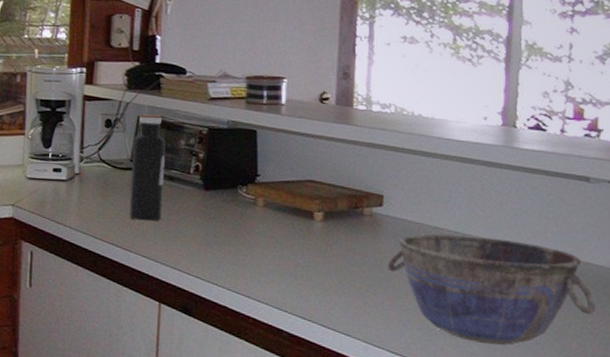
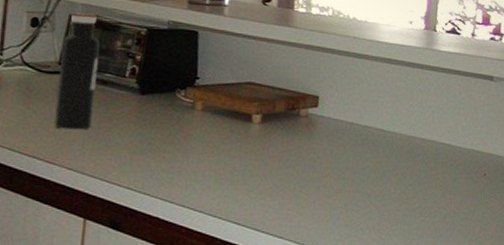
bowl: present [388,233,596,346] -> none [320,132,495,236]

